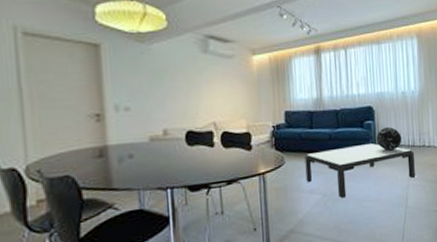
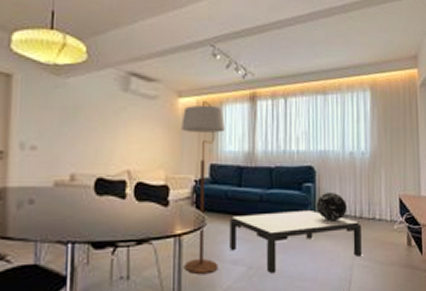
floor lamp: none [257,57,298,205] -> present [181,101,225,275]

